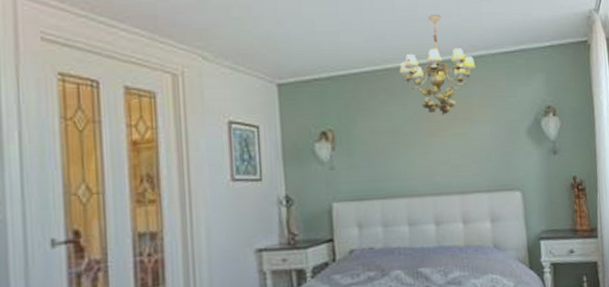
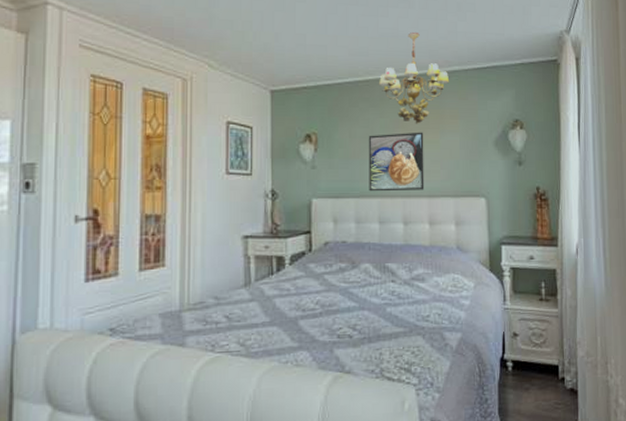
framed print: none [391,123,456,192] -> present [368,132,425,192]

